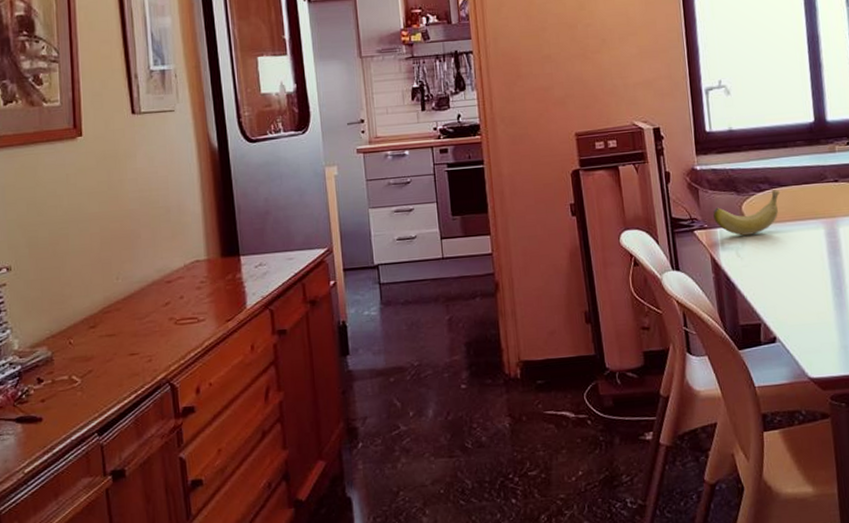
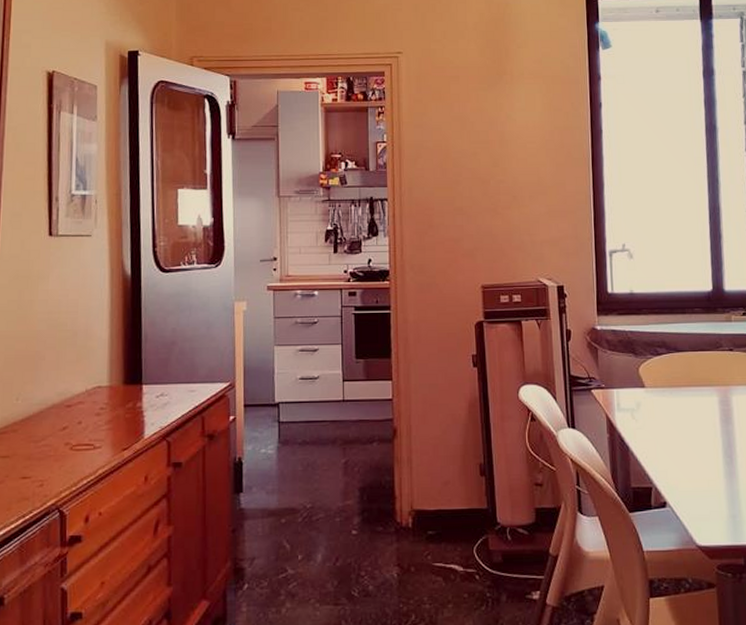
banana: present [713,190,781,236] -> none [611,354,677,398]

